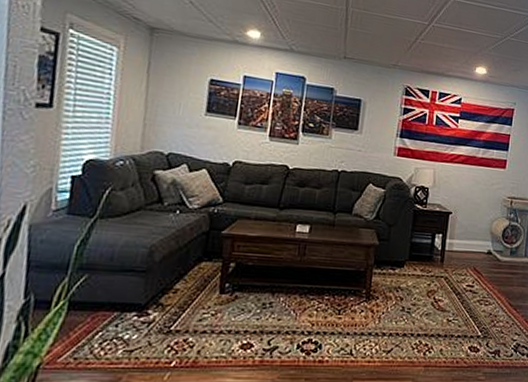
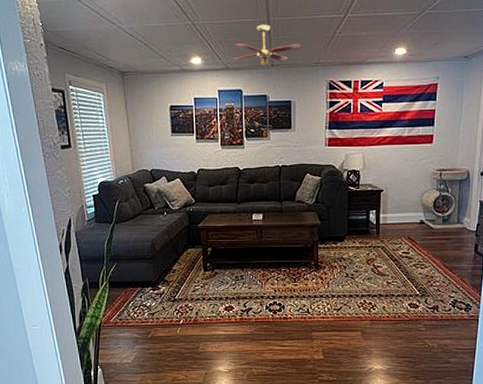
ceiling fan: none [296,12,381,57] -> present [230,24,302,66]

